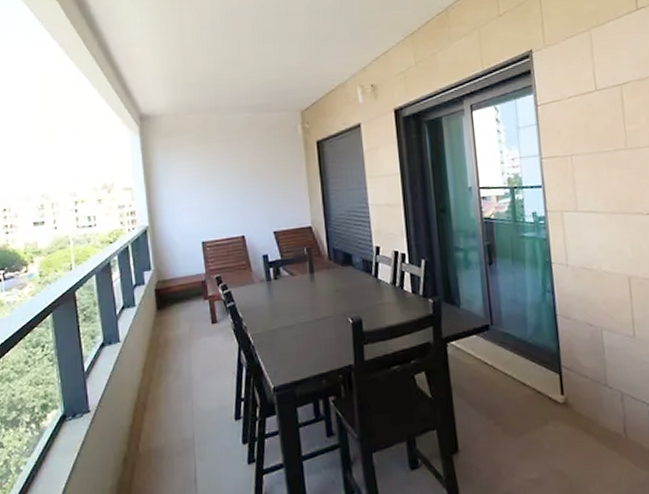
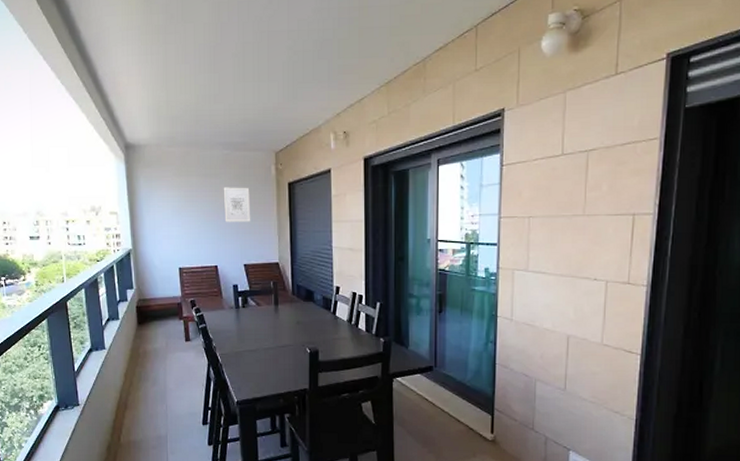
wall art: none [247,149,279,188] -> present [223,187,251,222]

